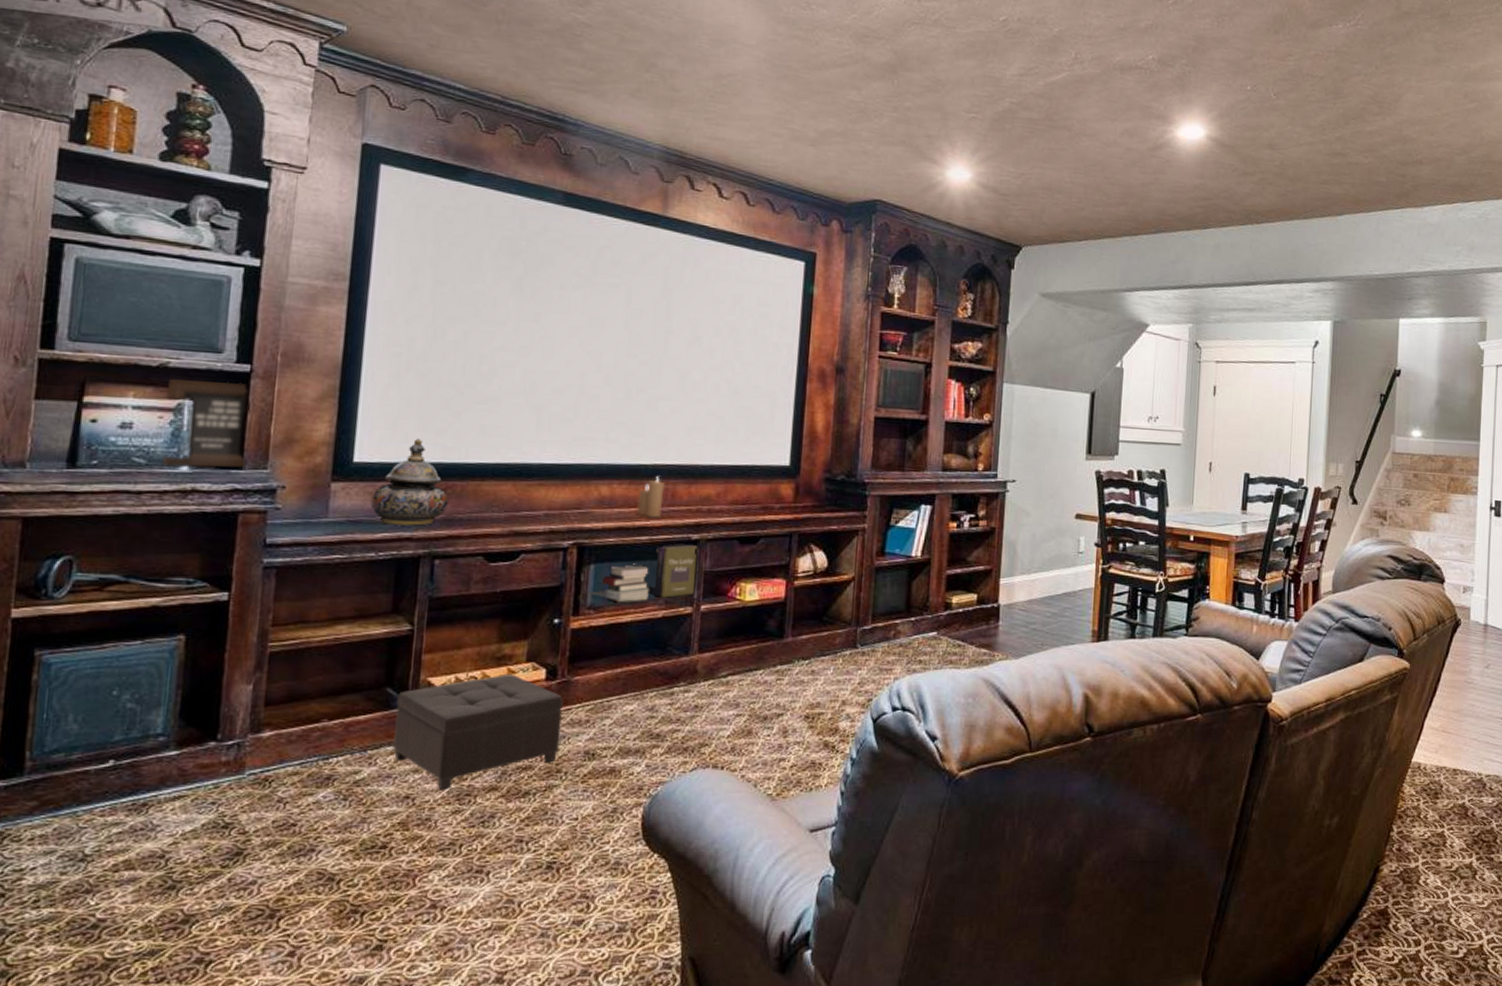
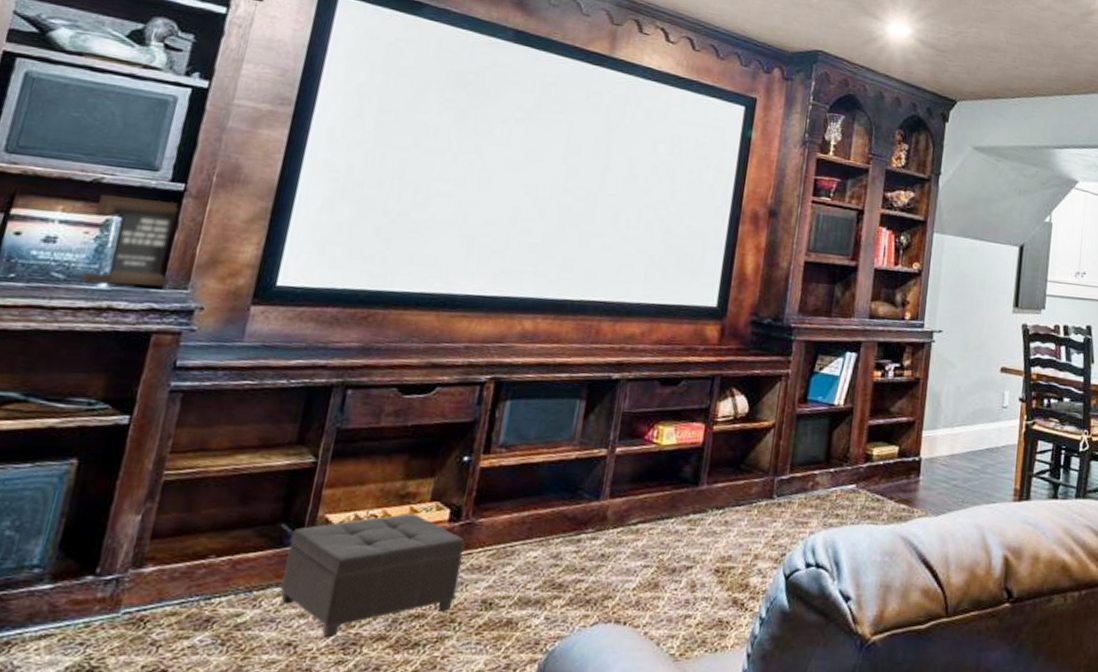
decorative jar: present [370,438,450,526] -> none [288,264,370,354]
books: present [585,563,649,603] -> none [499,401,566,443]
candle: present [637,477,665,518] -> none [558,313,590,355]
books: present [640,542,698,598] -> none [558,380,619,439]

